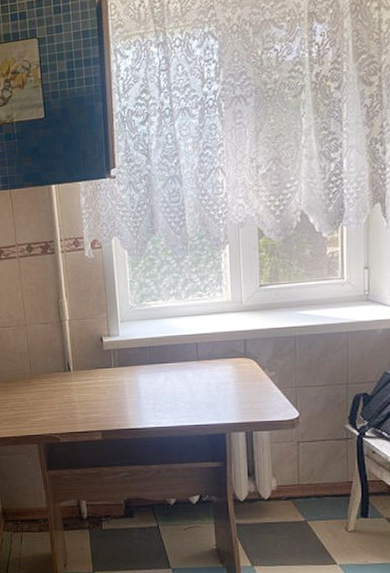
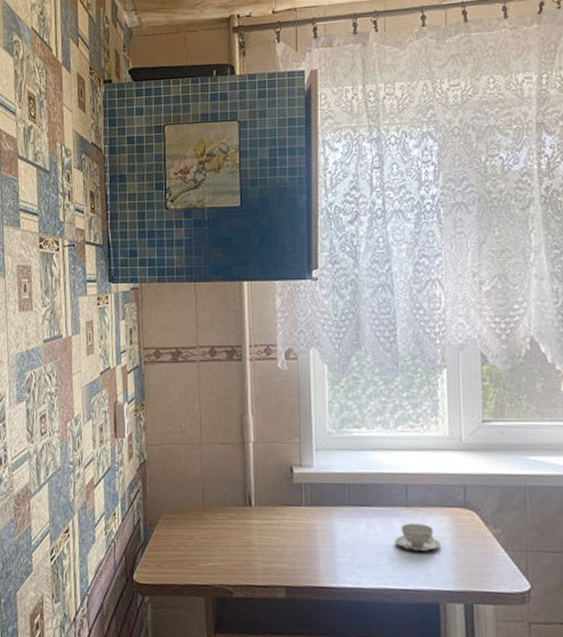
teacup: none [188,373,226,394] -> present [395,523,440,551]

